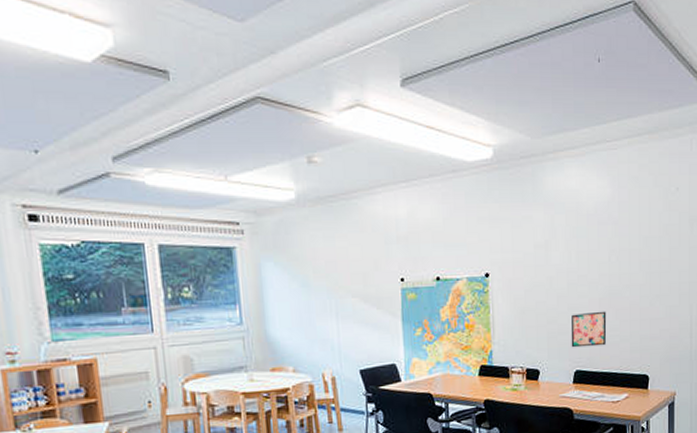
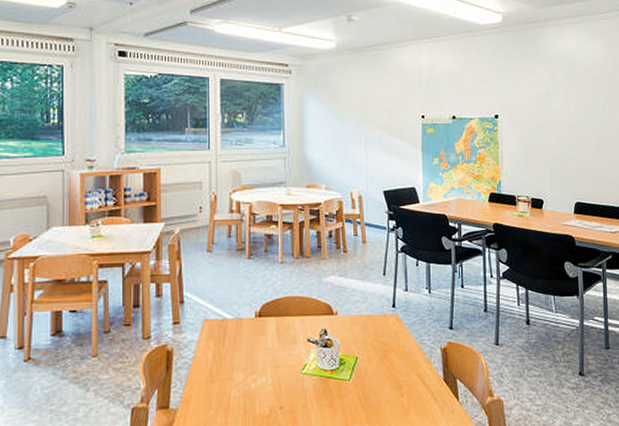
wall art: present [571,311,607,348] -> none [571,152,604,182]

